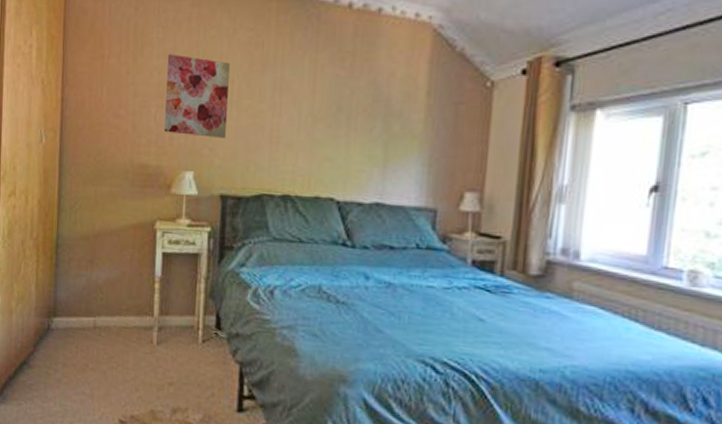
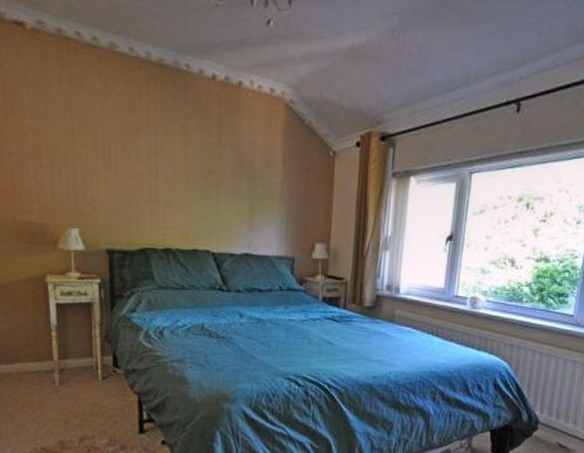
wall art: present [164,54,230,138] -> none [40,114,108,197]

